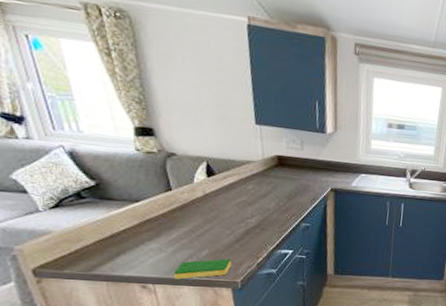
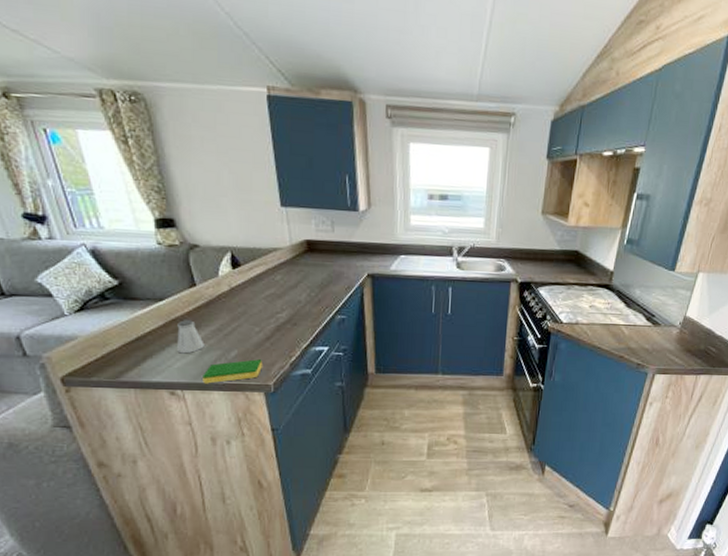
saltshaker: none [150,220,177,252] -> present [177,320,205,354]

